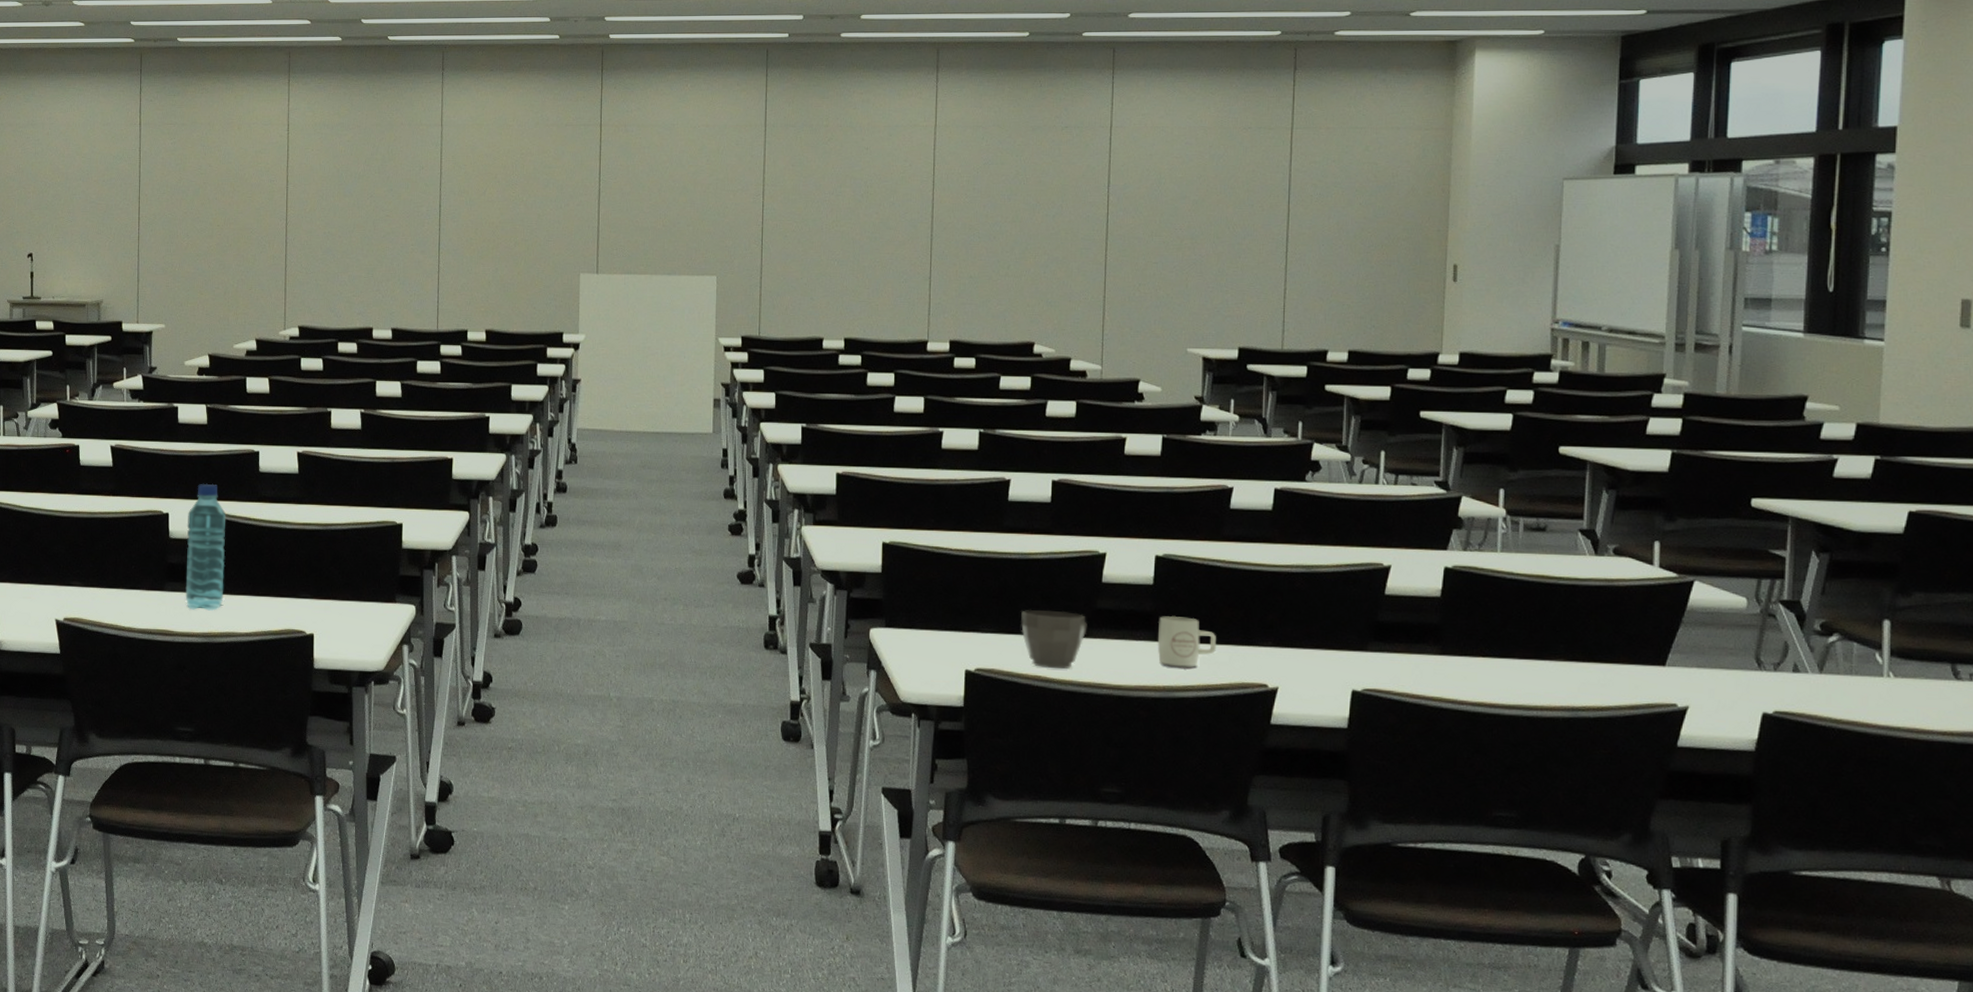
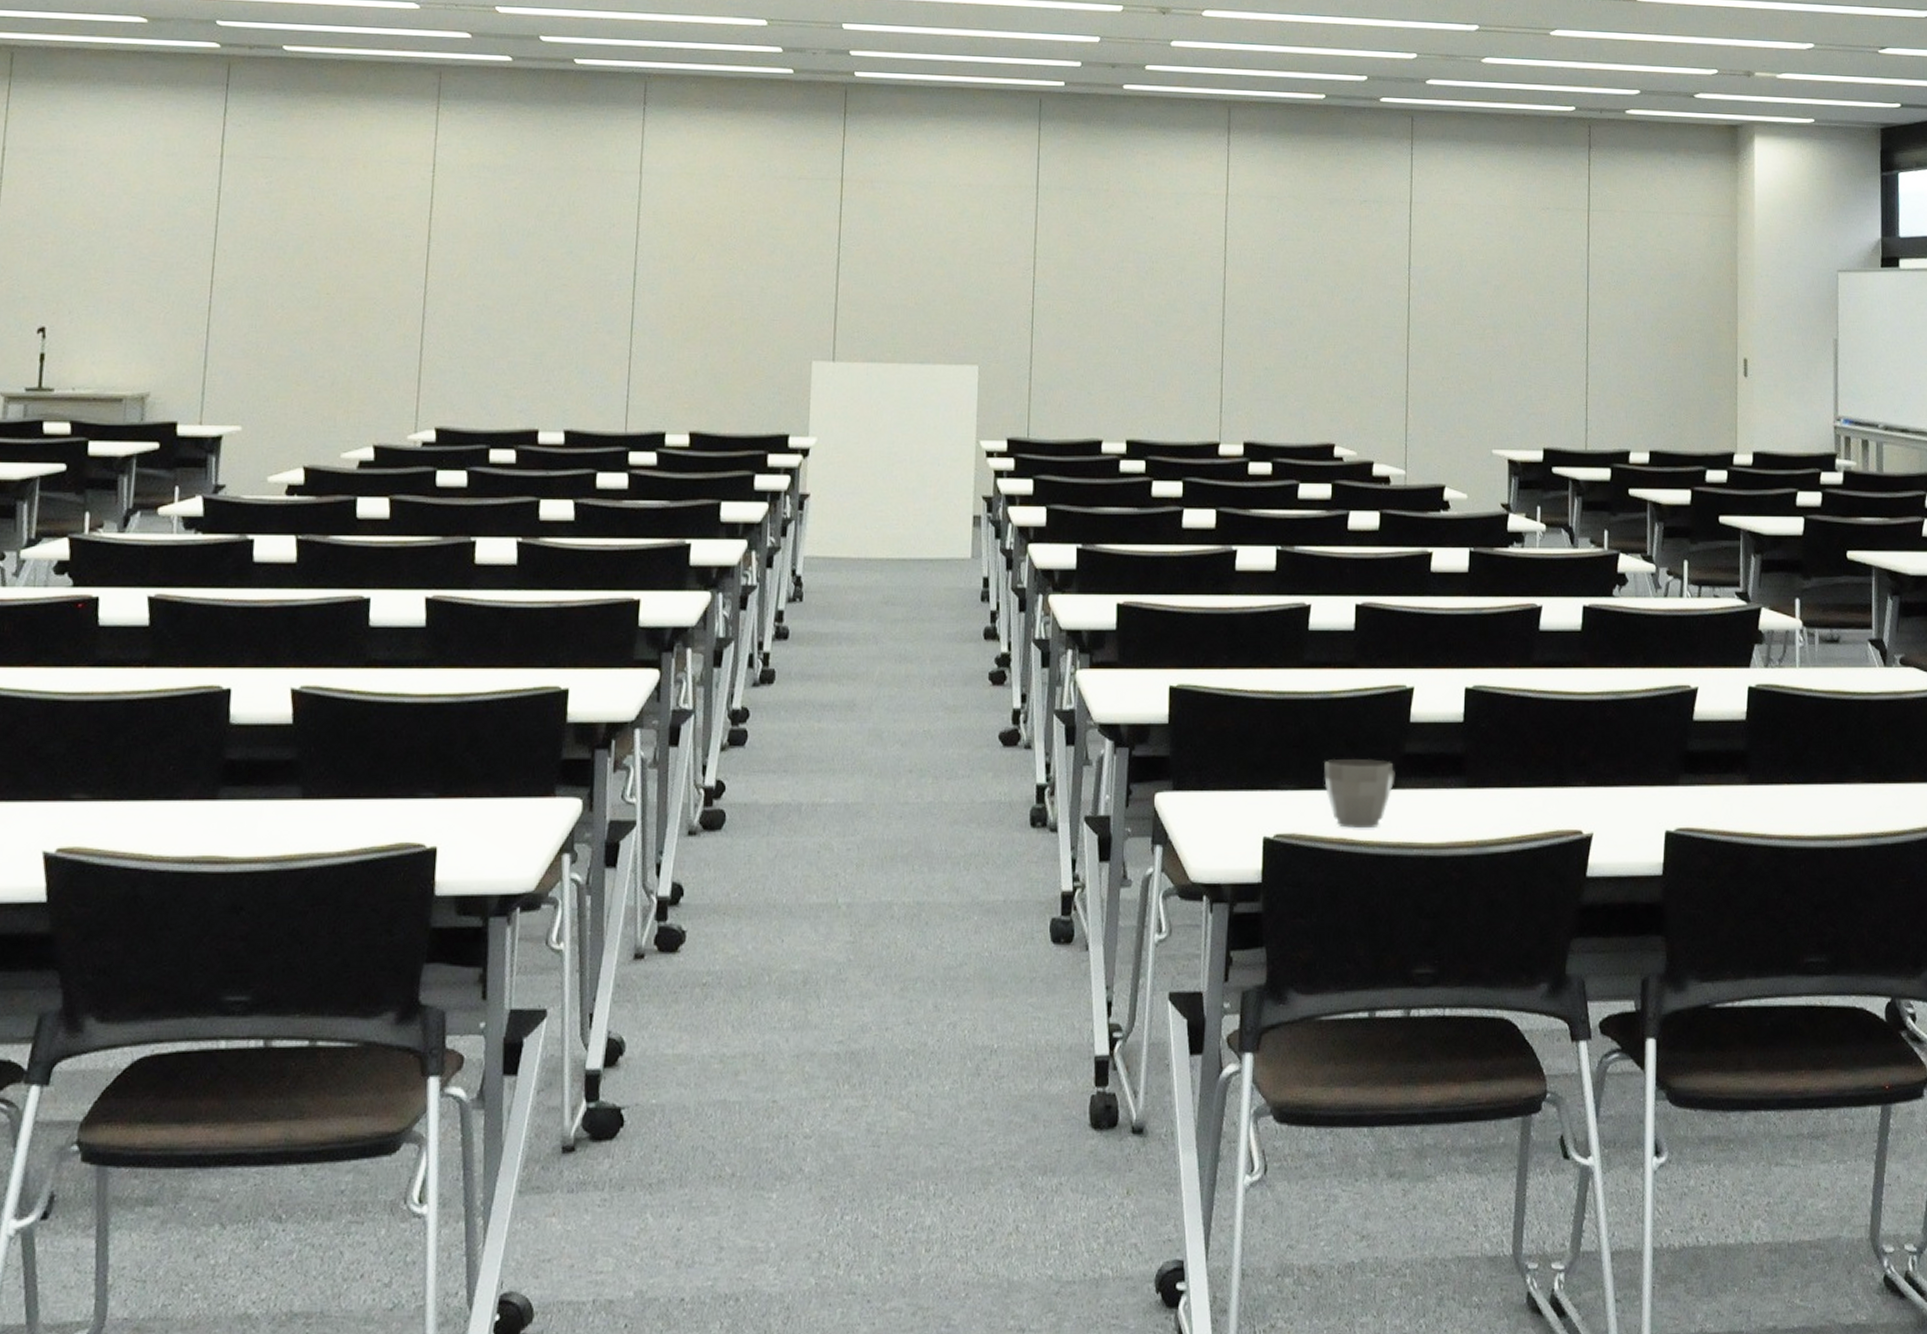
water bottle: present [185,483,227,611] -> none [249,644,318,825]
mug: present [1157,616,1216,669] -> none [1469,758,1529,818]

